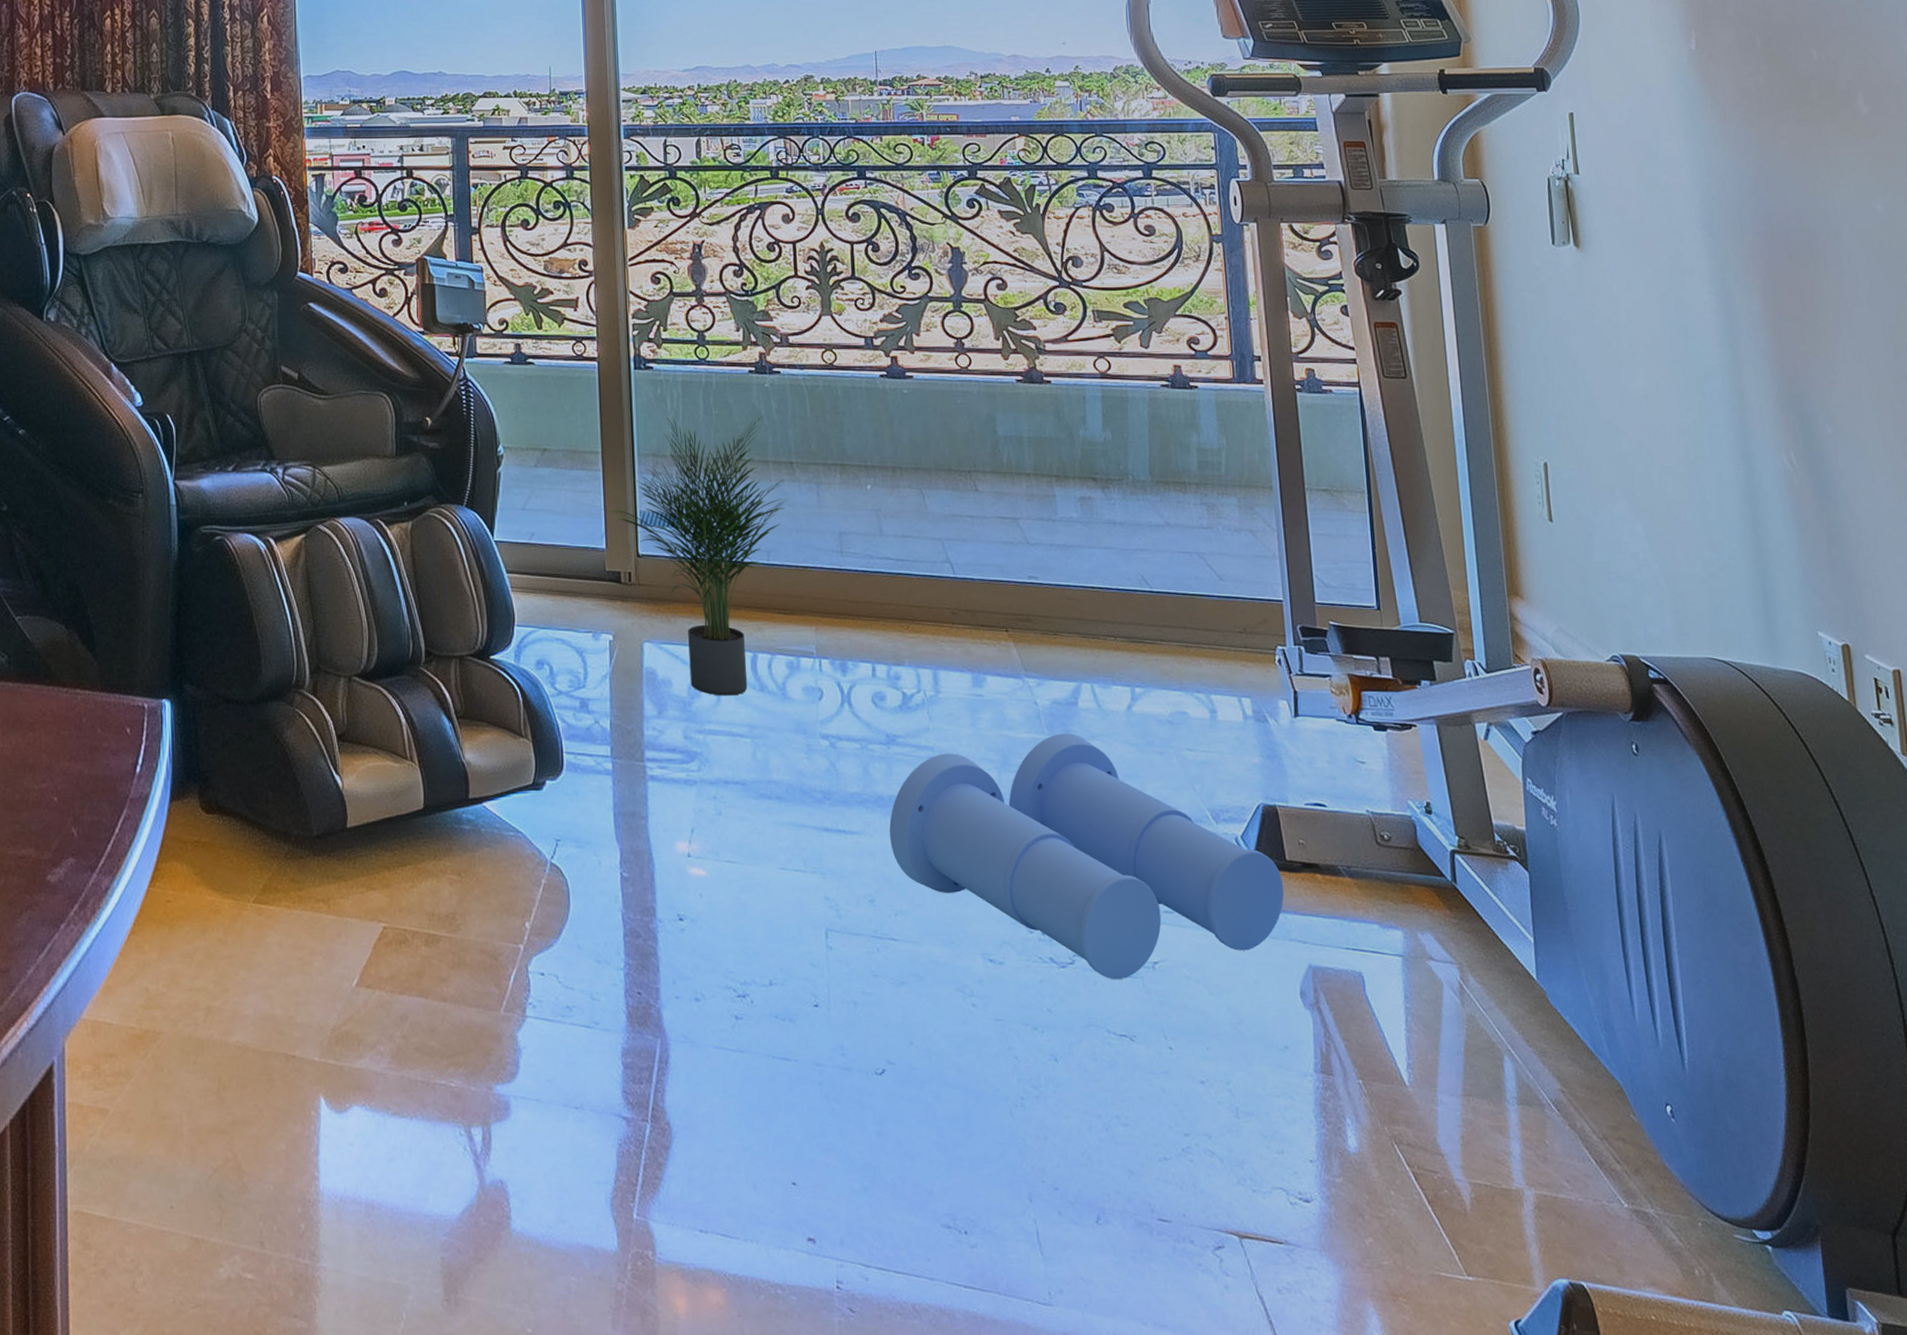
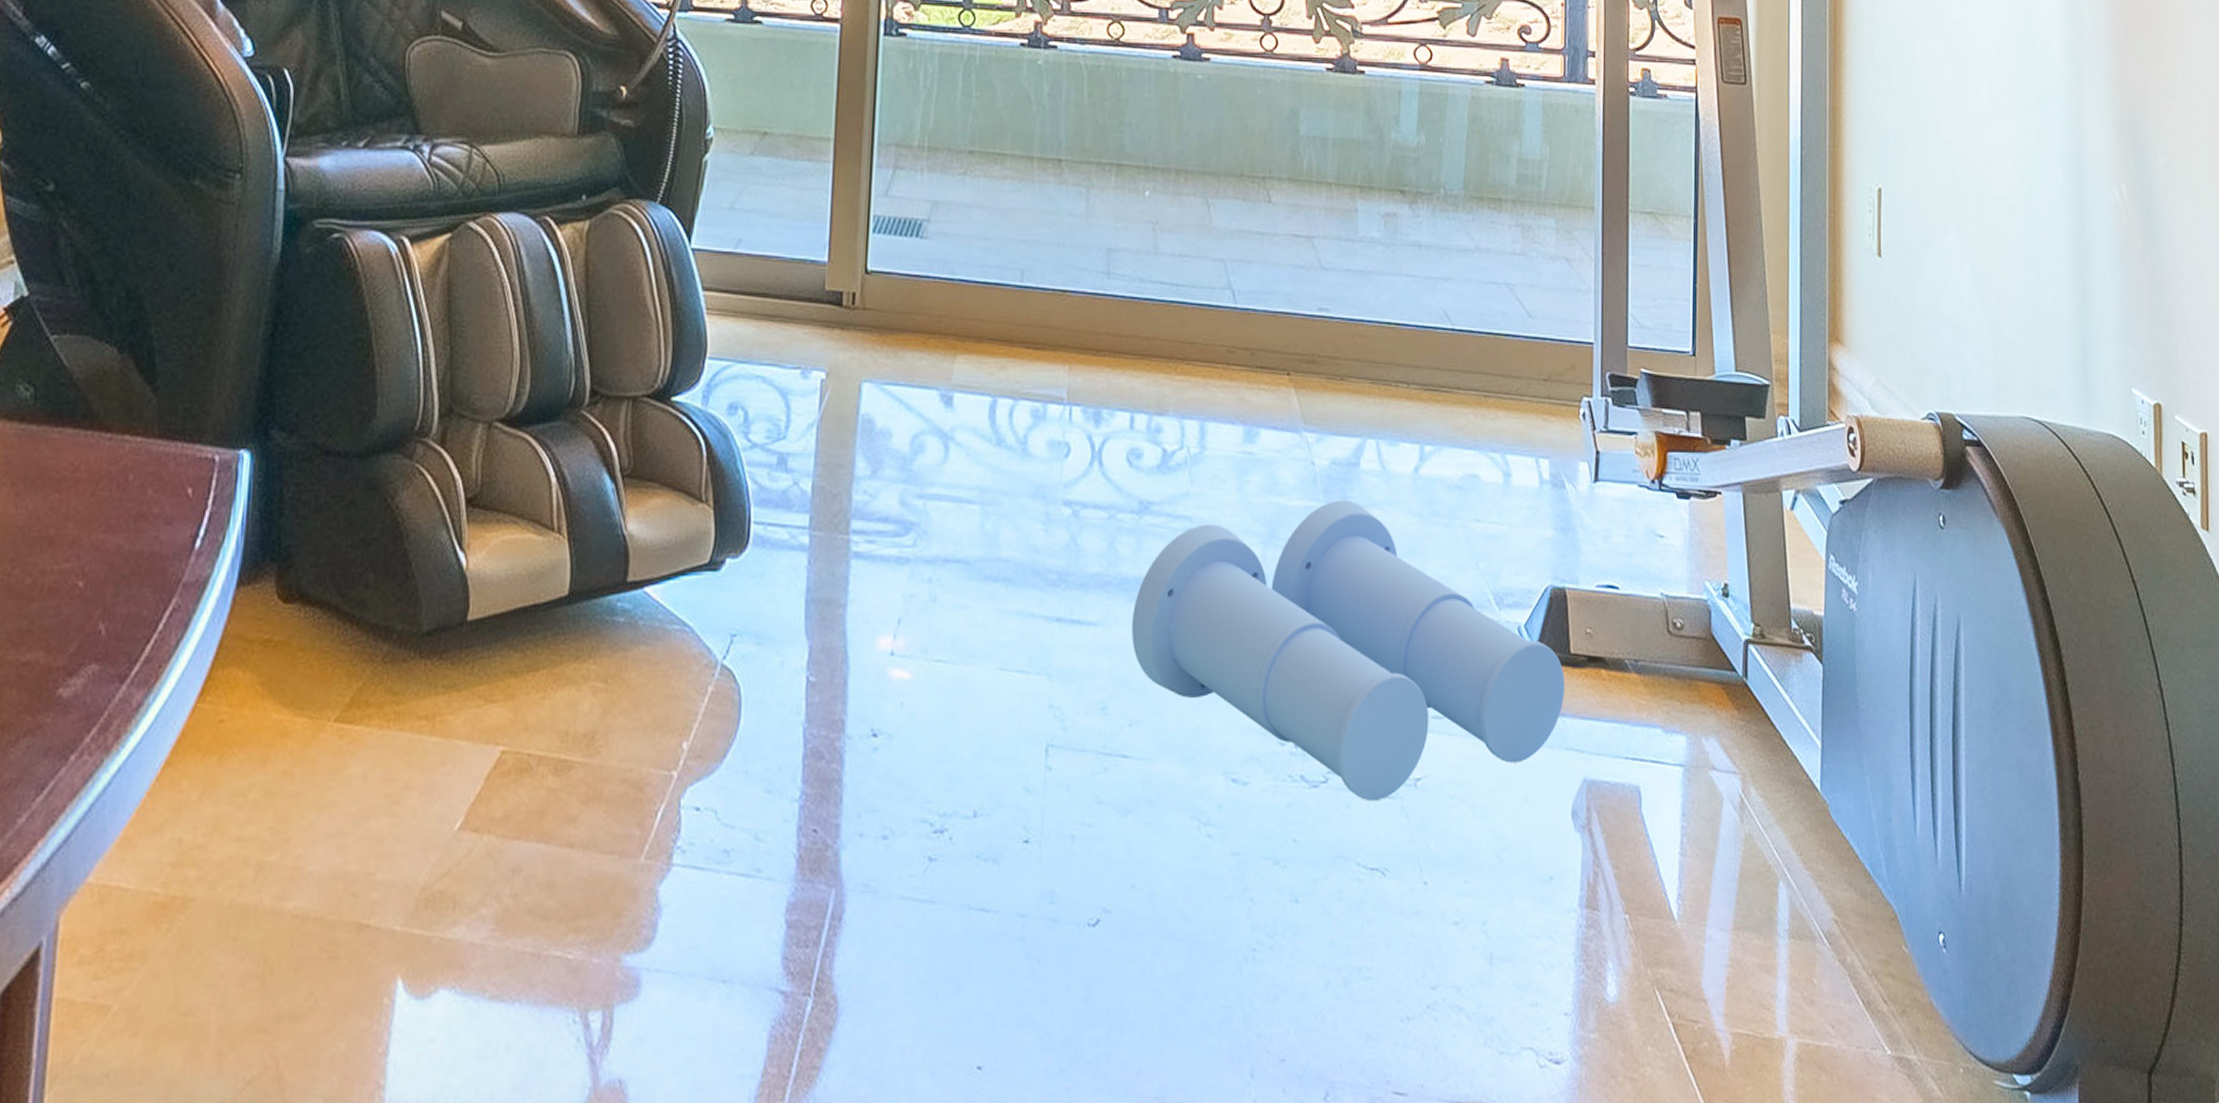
potted plant: present [602,415,788,696] -> none [827,97,1052,451]

